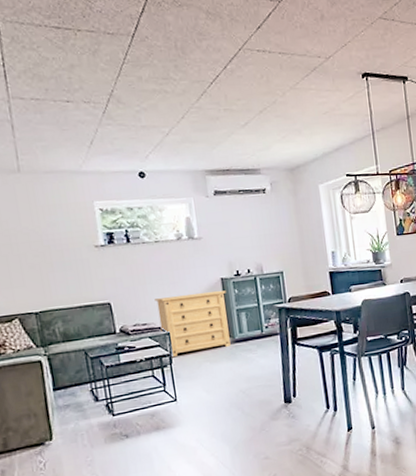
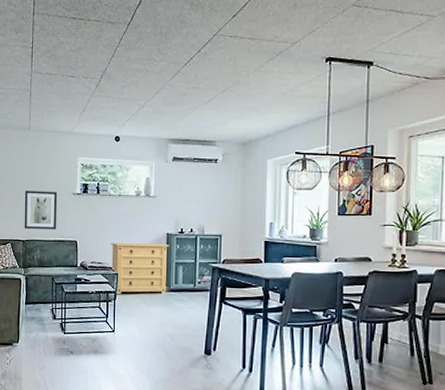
wall art: none [26,246,81,298] -> present [24,191,58,229]

